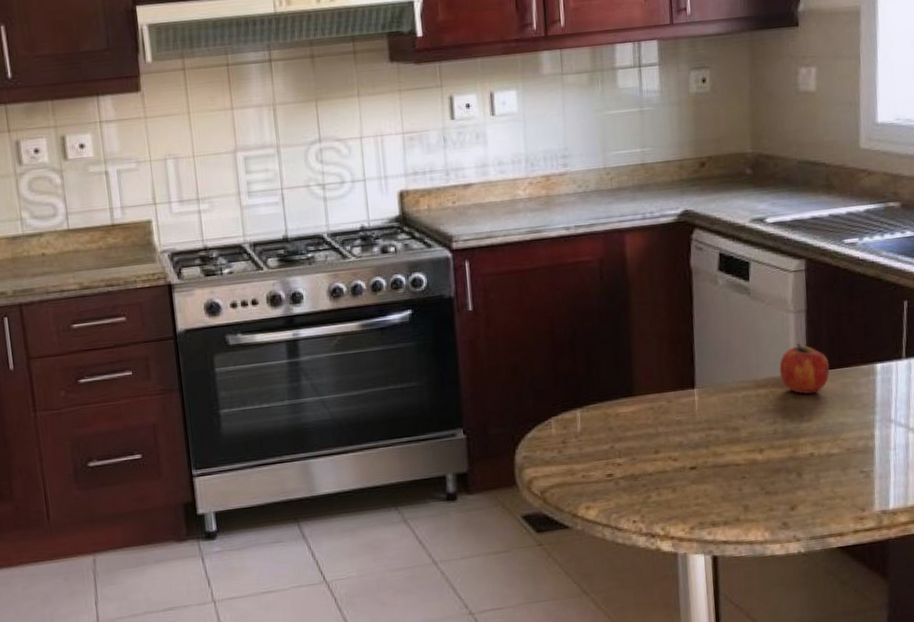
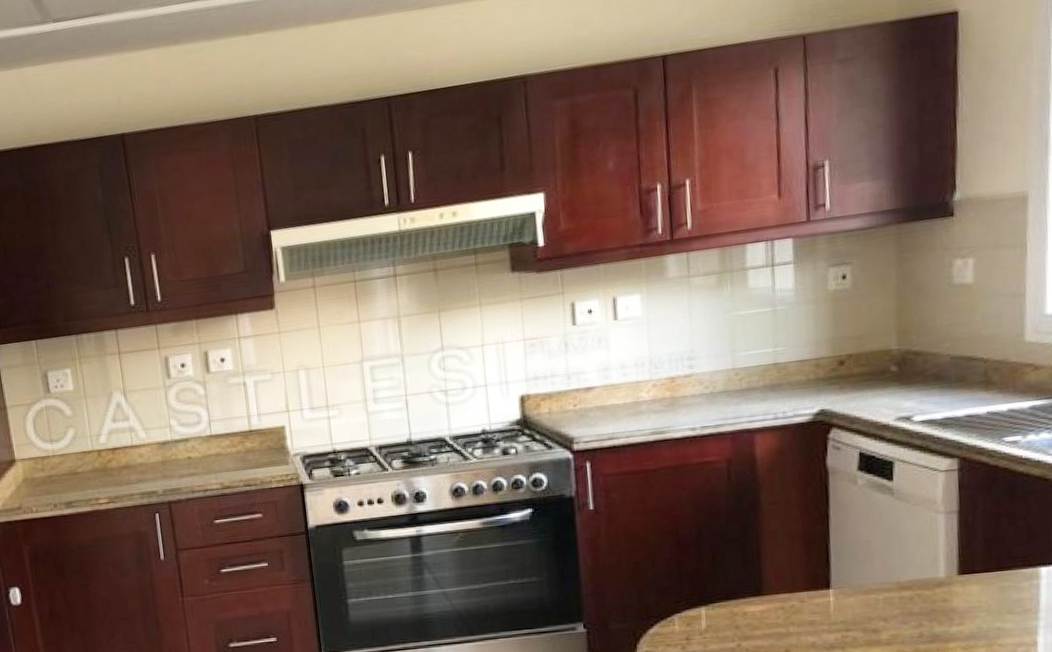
fruit: present [779,344,830,394] -> none [926,545,986,598]

